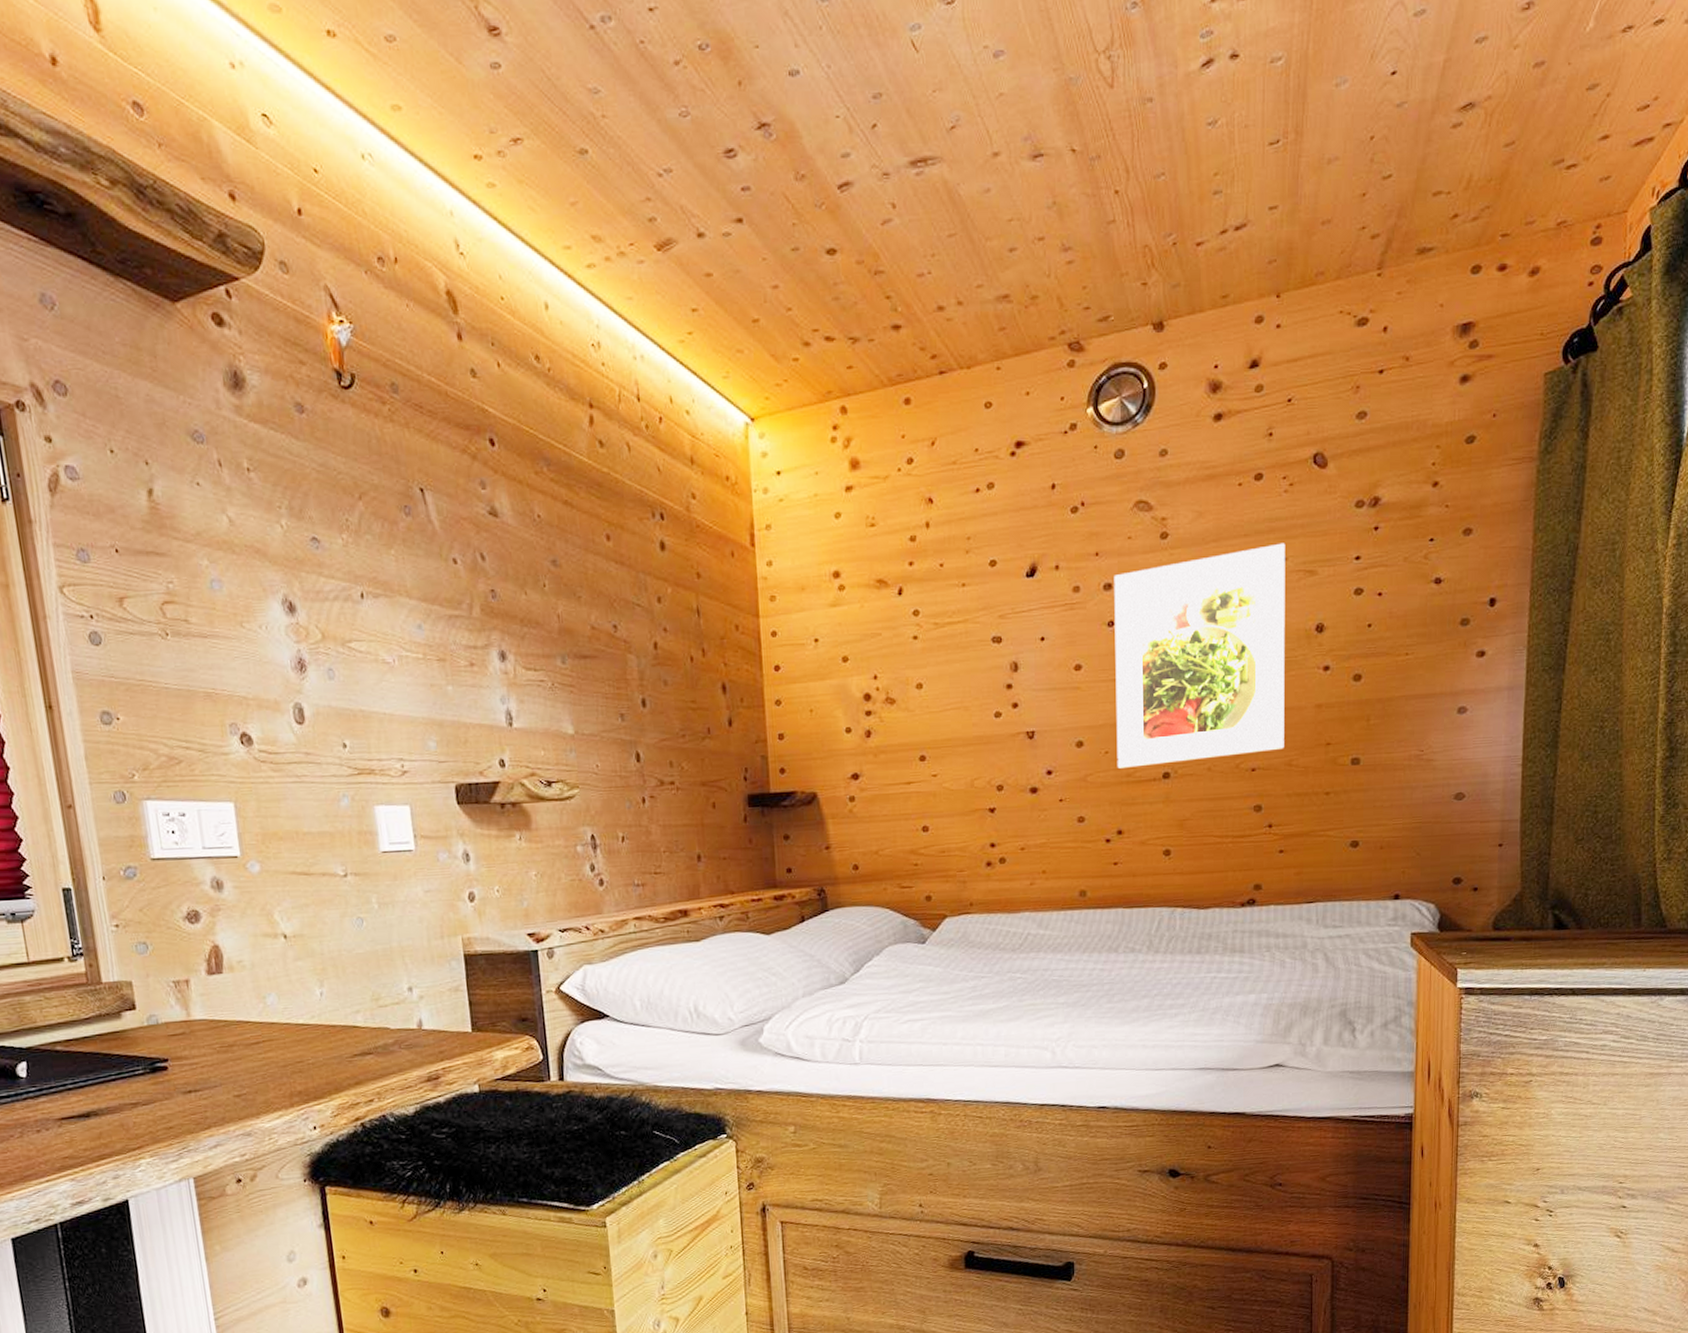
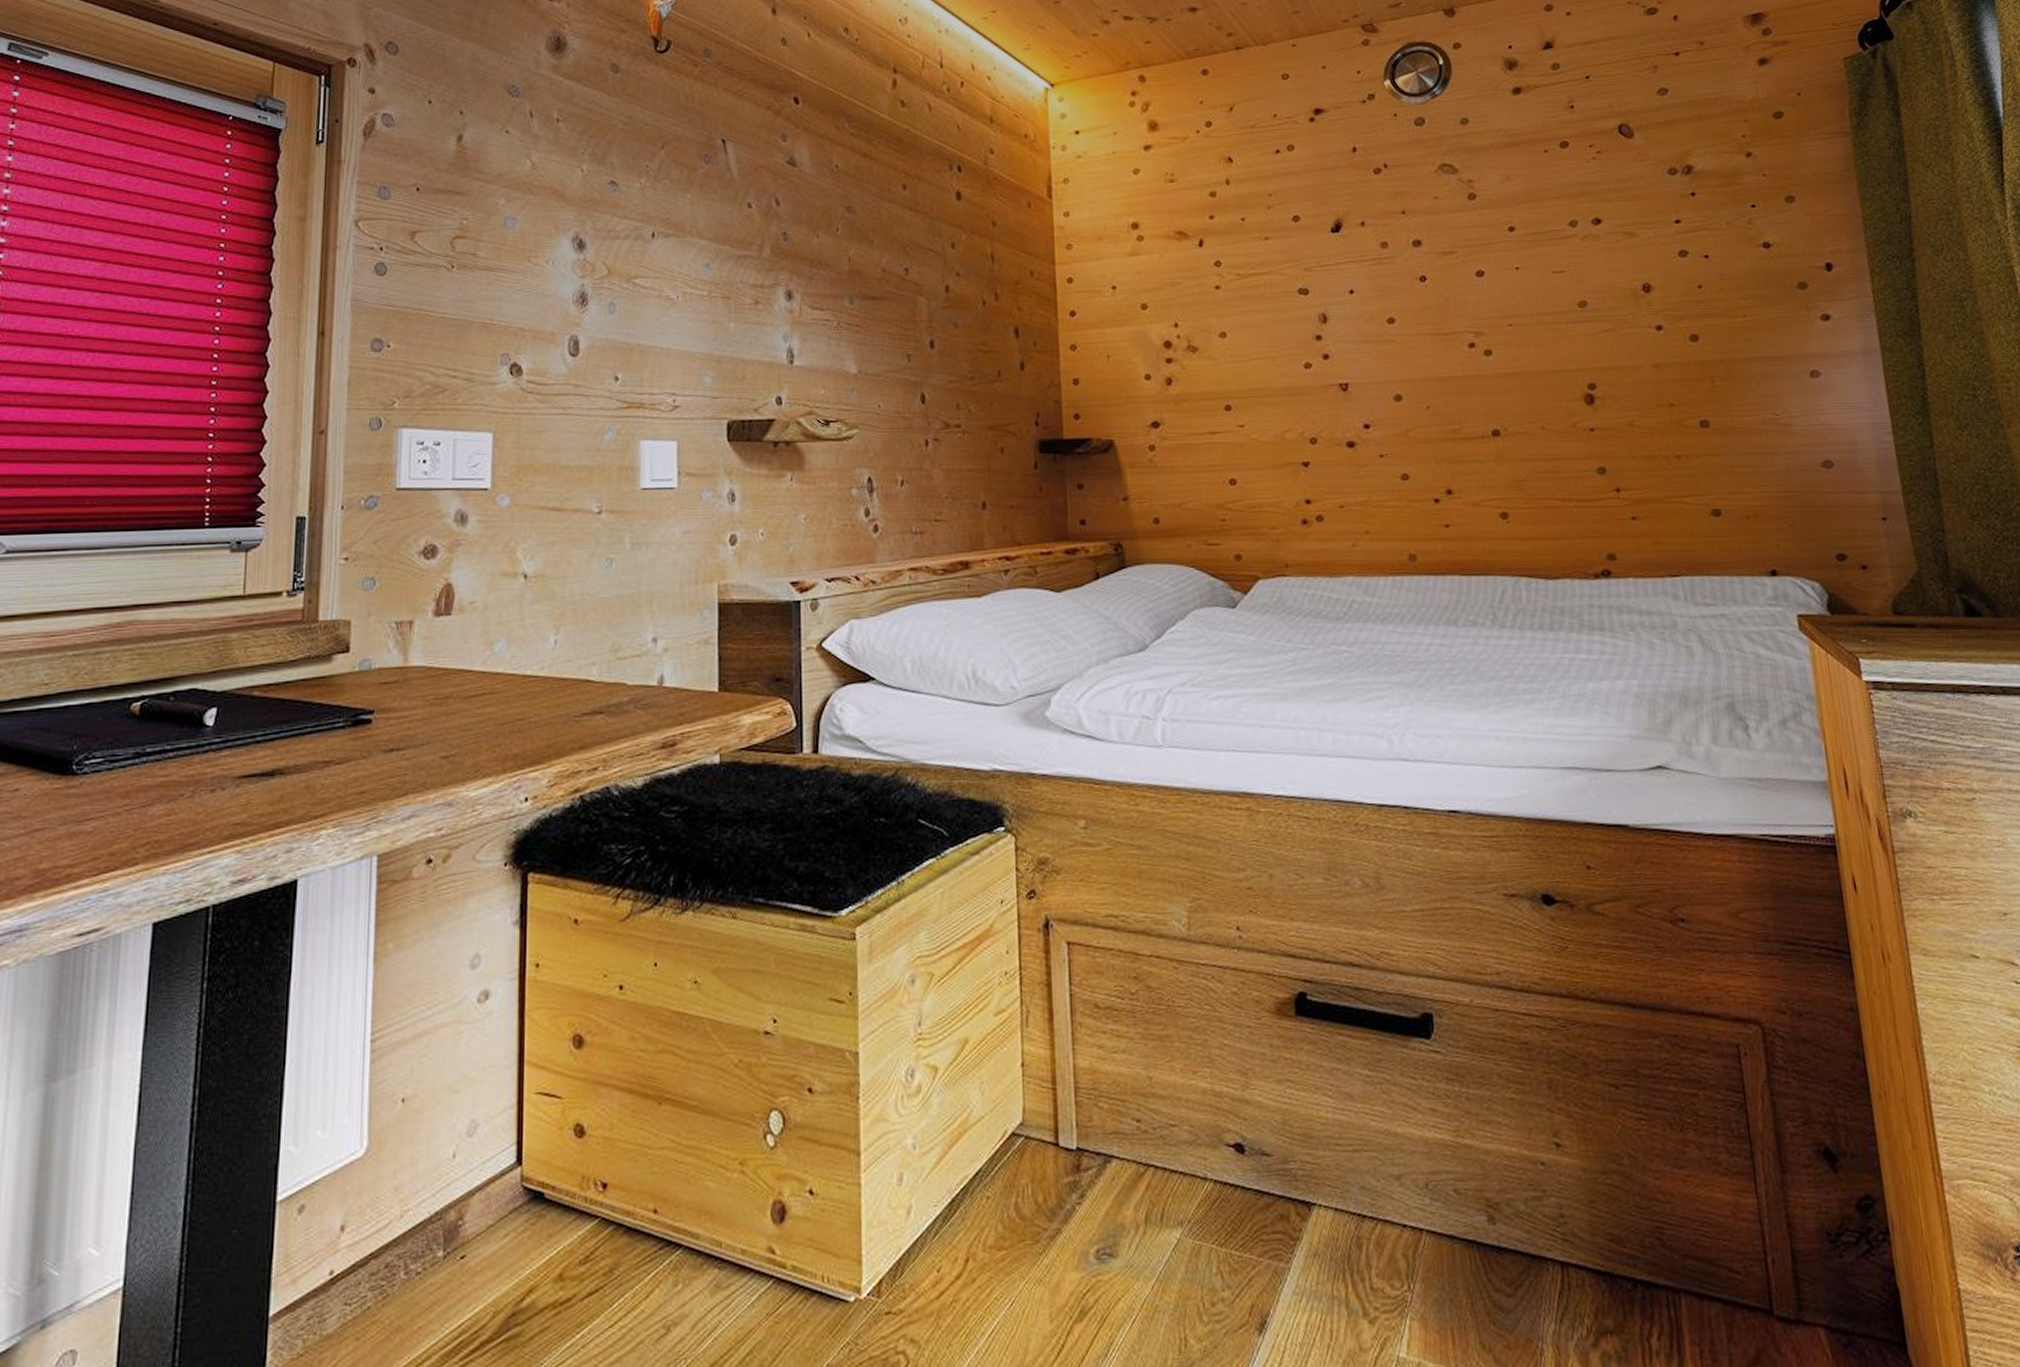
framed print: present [1114,543,1286,768] -> none [1422,206,1624,424]

